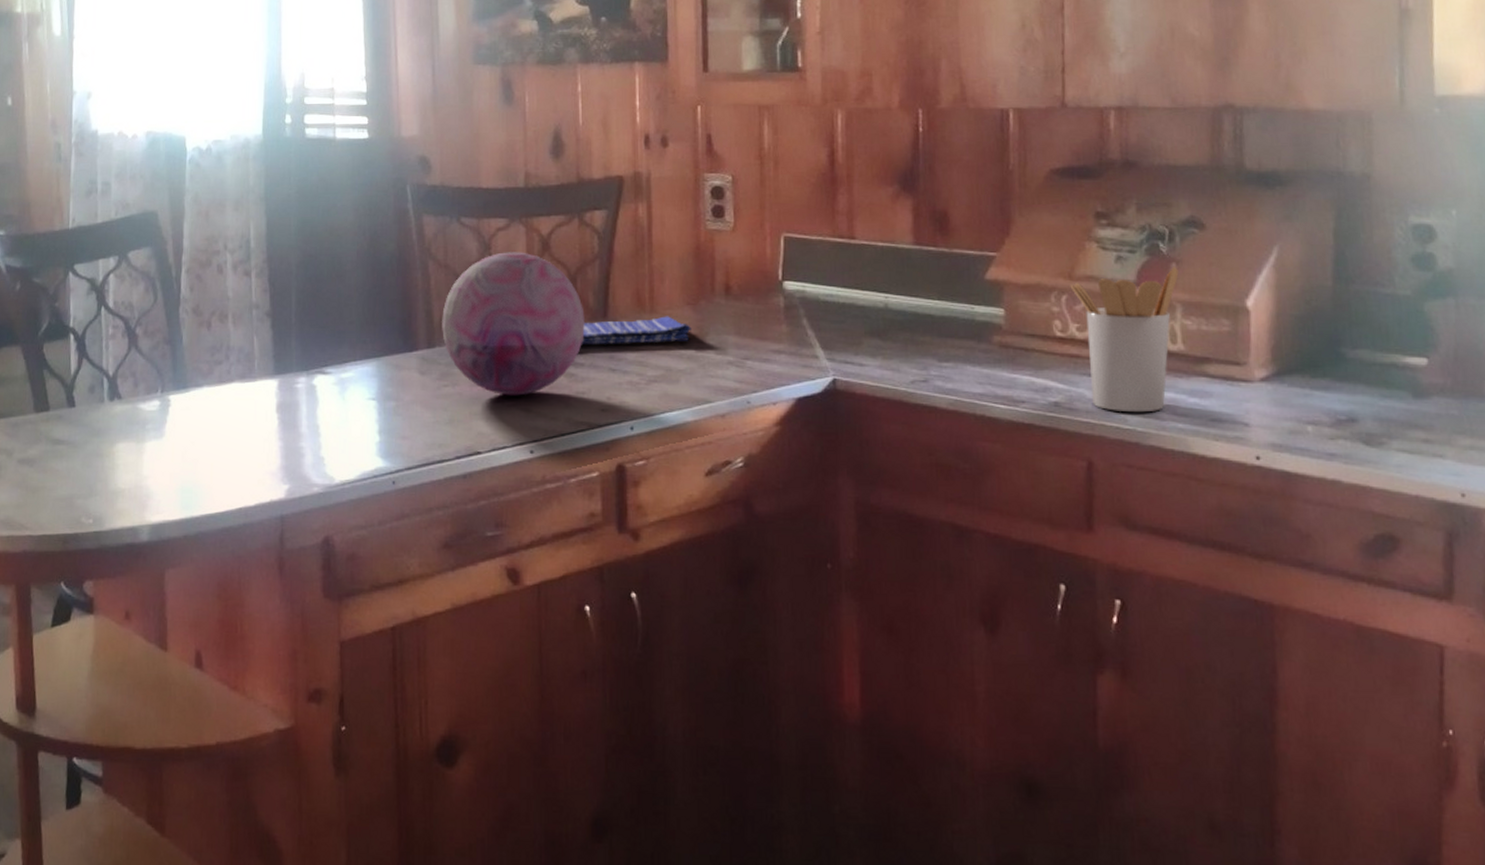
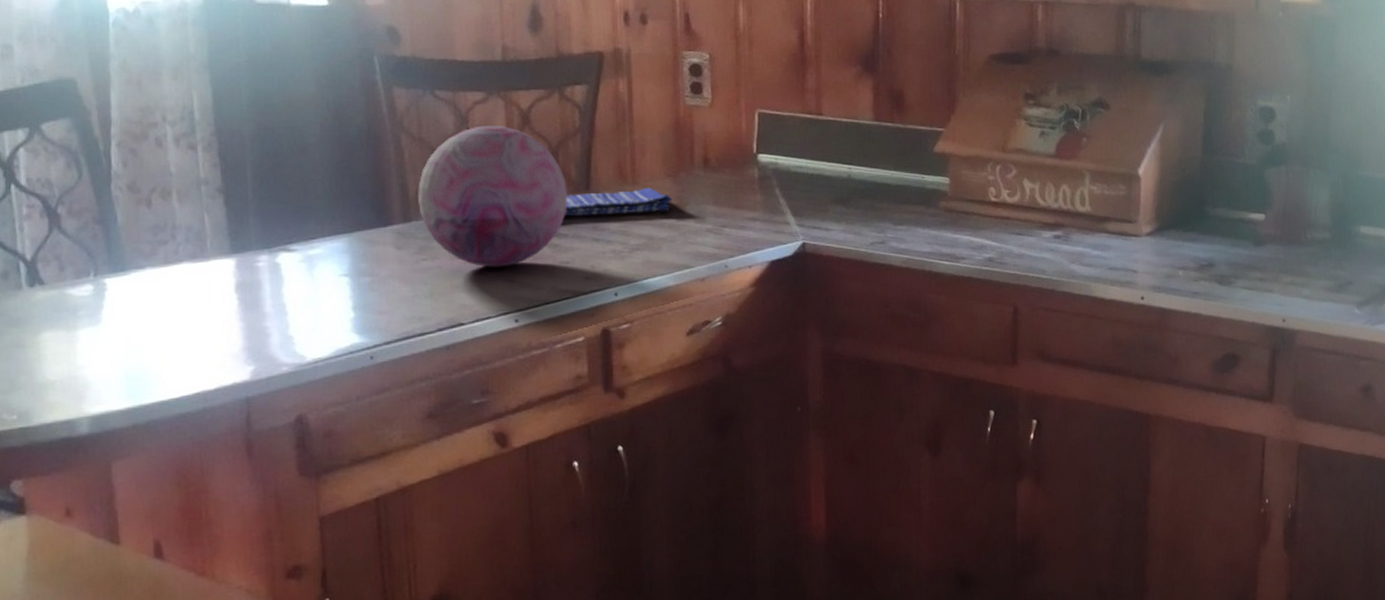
utensil holder: present [1070,267,1179,413] -> none [1003,141,1088,265]

